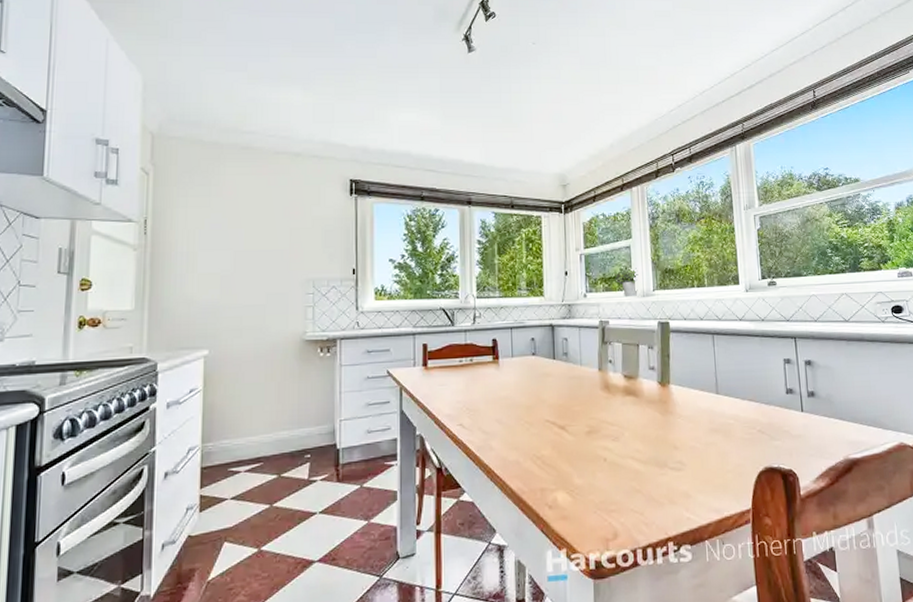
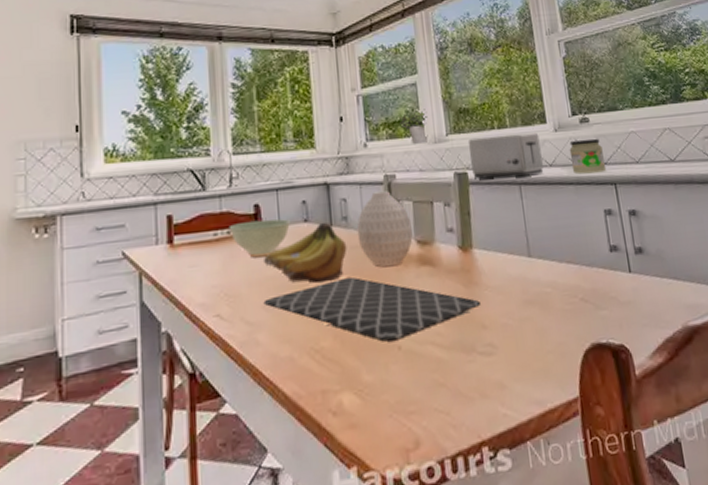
bowl: none [471,351,521,382] -> present [228,219,290,258]
placemat: none [497,401,674,454] -> present [263,276,480,341]
fruit: none [498,356,566,405] -> present [262,222,347,284]
vase: none [575,334,621,395] -> present [356,191,413,268]
toaster: none [671,292,734,329] -> present [467,132,544,180]
jar: none [757,299,788,329] -> present [569,138,607,174]

